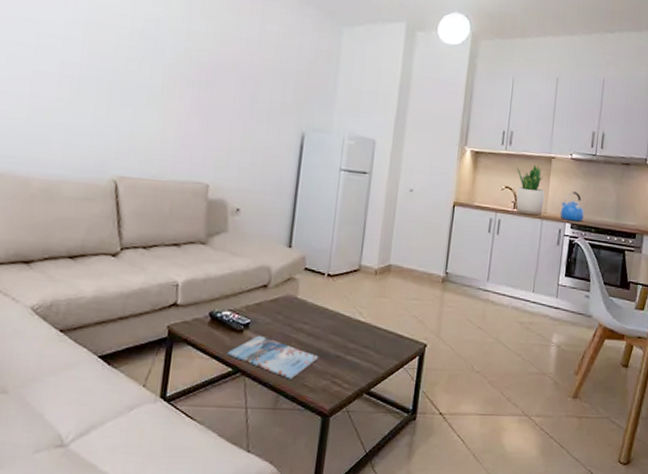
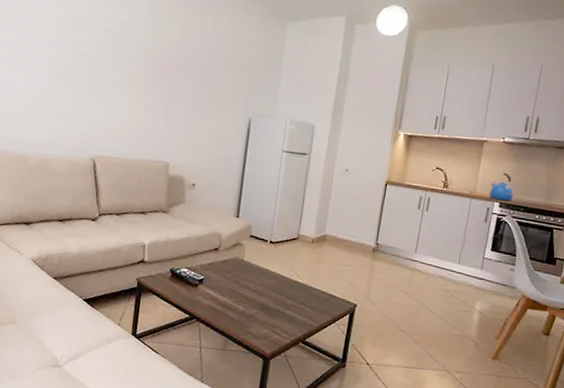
magazine: present [227,335,319,379] -> none [185,289,262,327]
planter: present [516,164,545,216] -> none [446,147,475,195]

